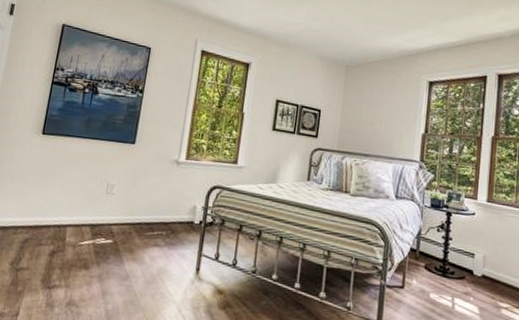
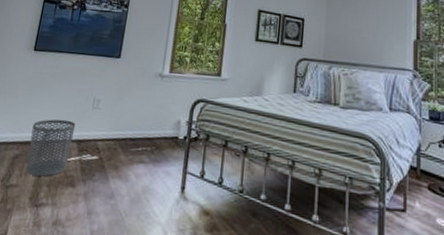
waste bin: none [37,203,89,260] -> present [26,119,76,177]

